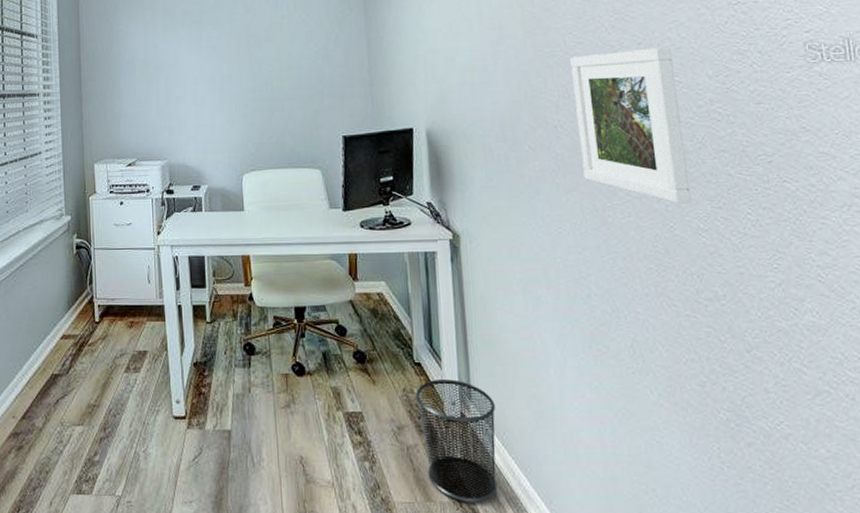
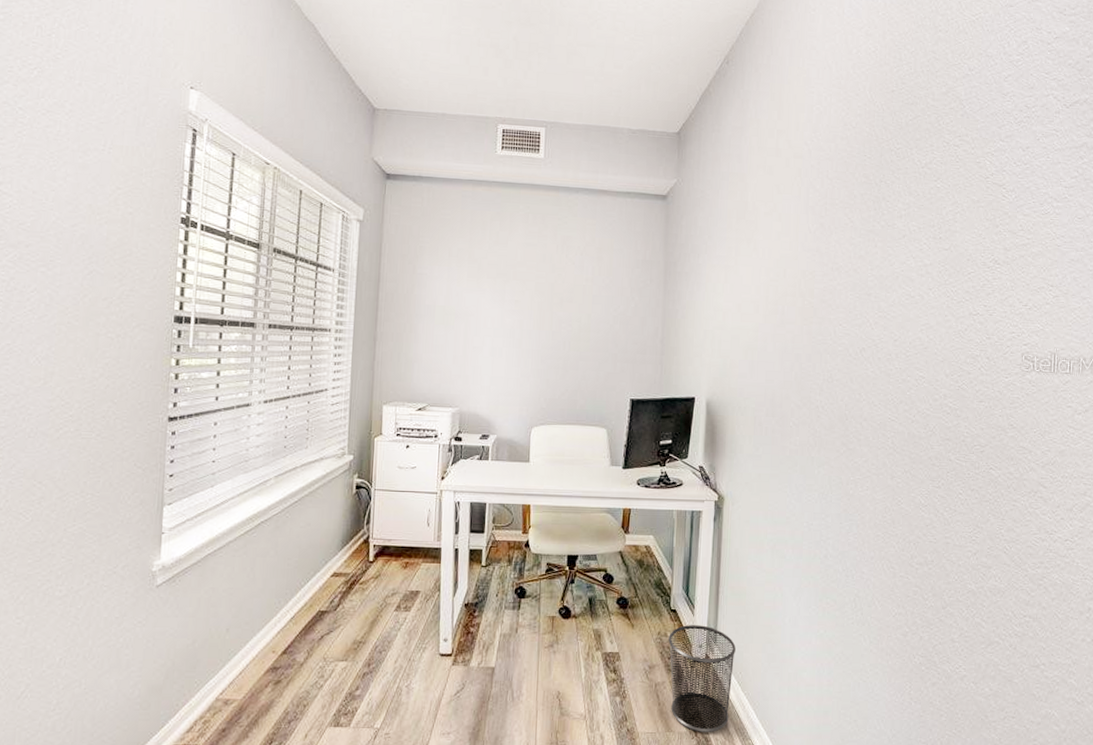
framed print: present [570,47,692,204] -> none [835,345,920,482]

